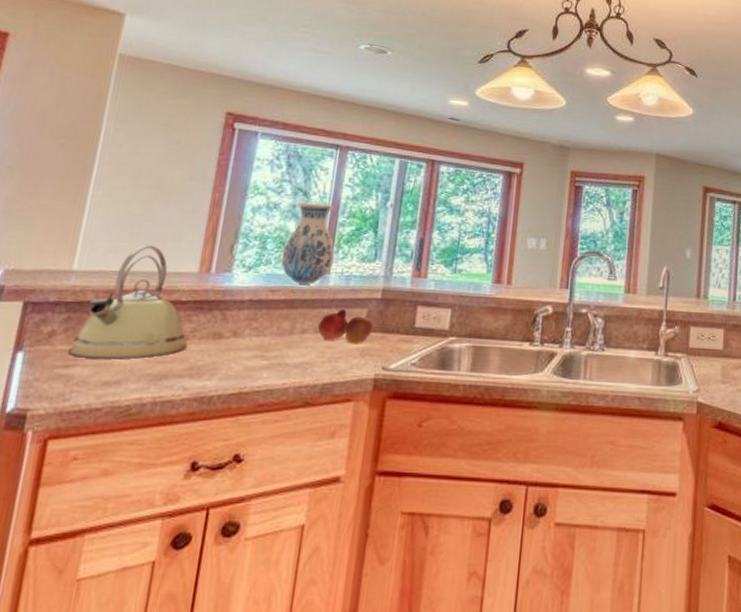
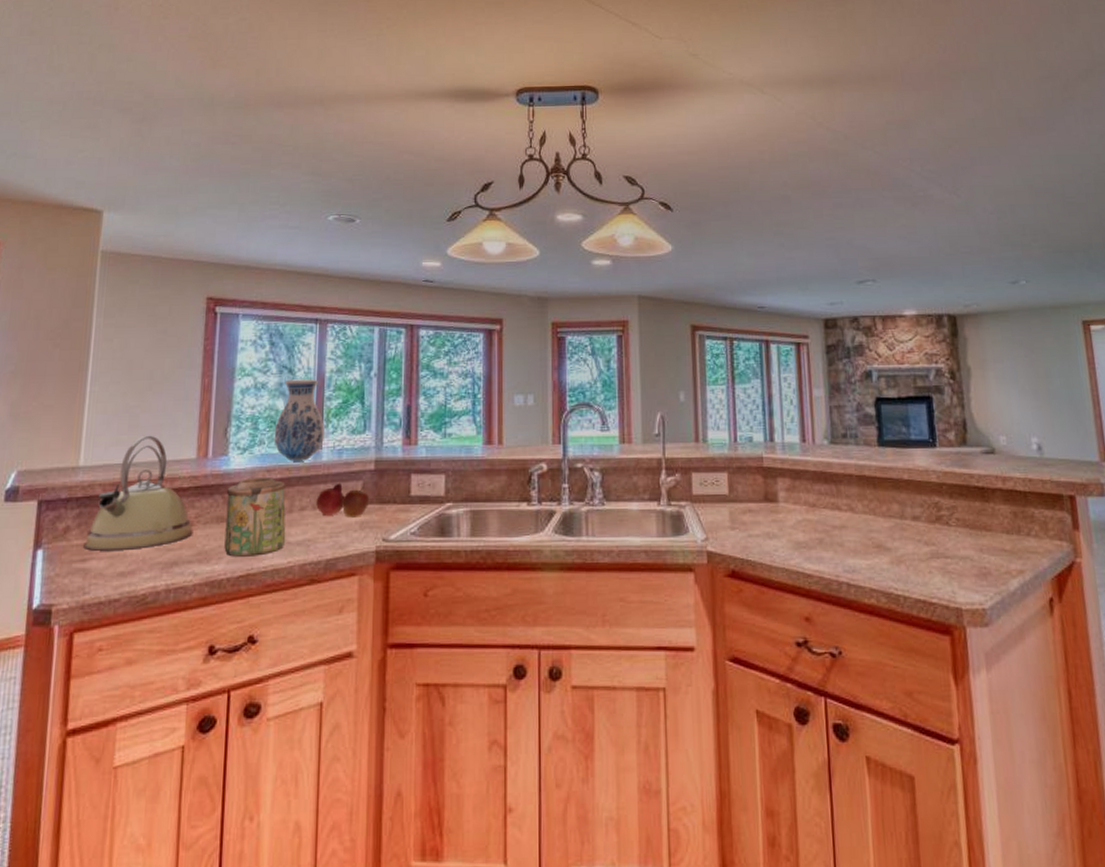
canister: none [218,296,289,376] -> present [224,477,286,557]

